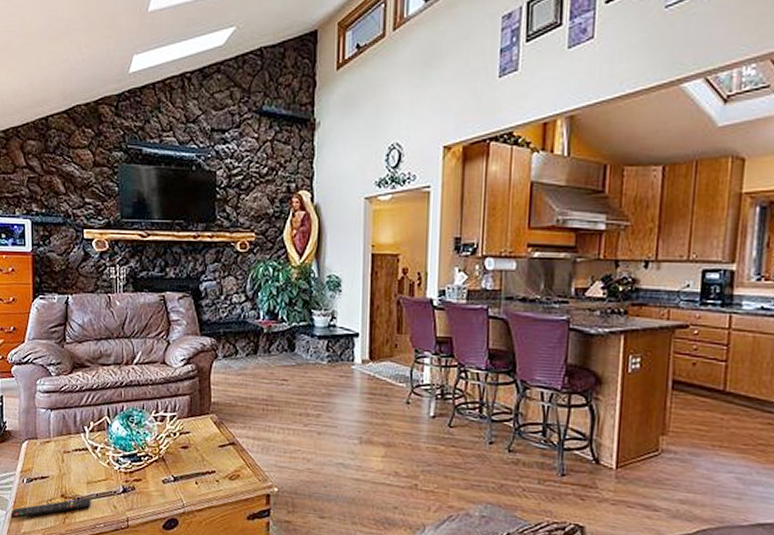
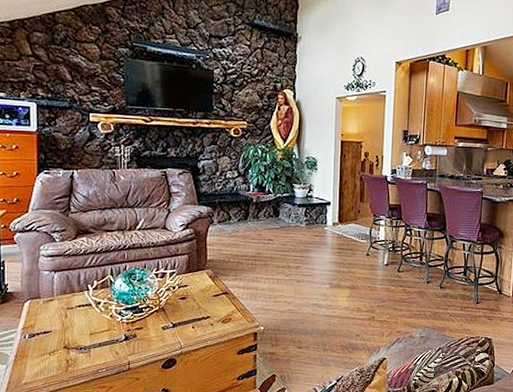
remote control: present [11,497,91,519] -> none [12,347,94,372]

